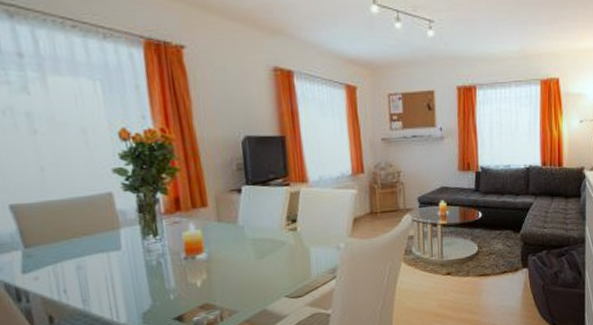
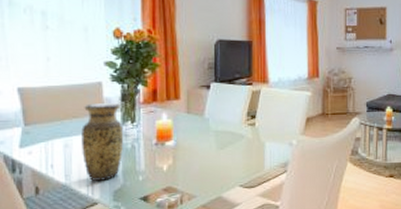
vase: none [94,215,148,304] -> present [81,102,124,181]

